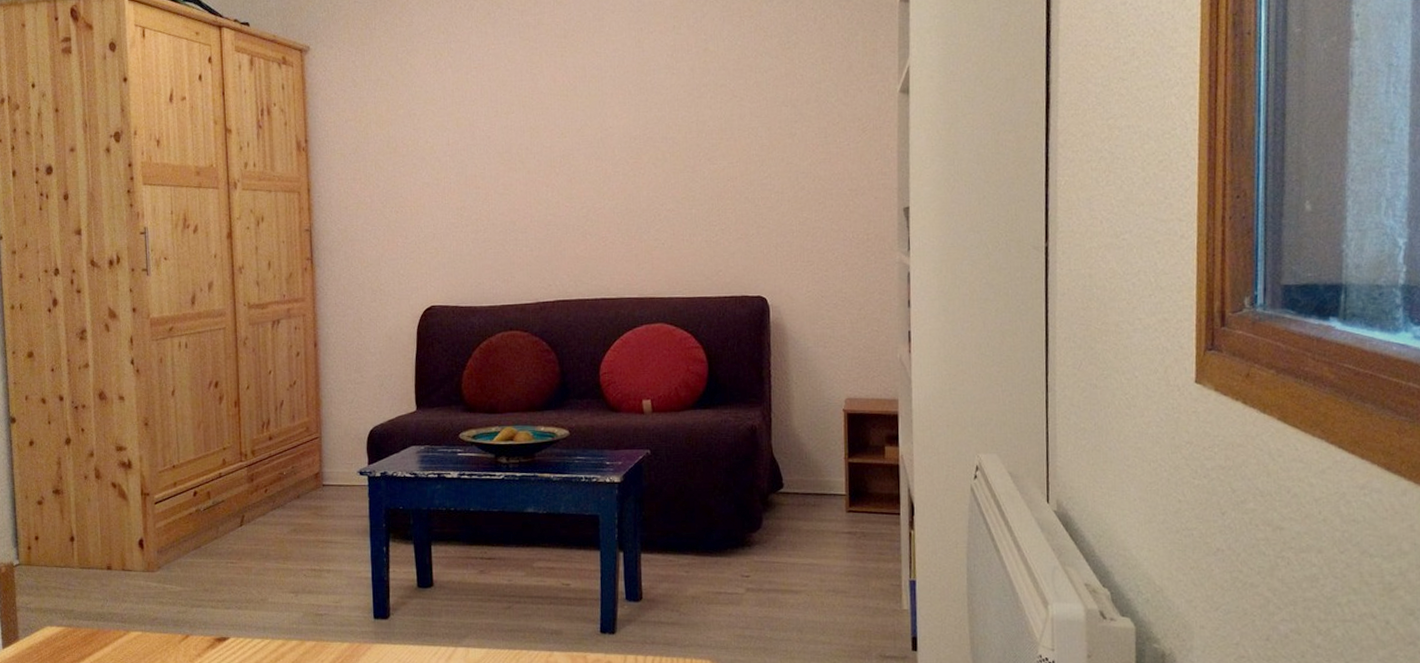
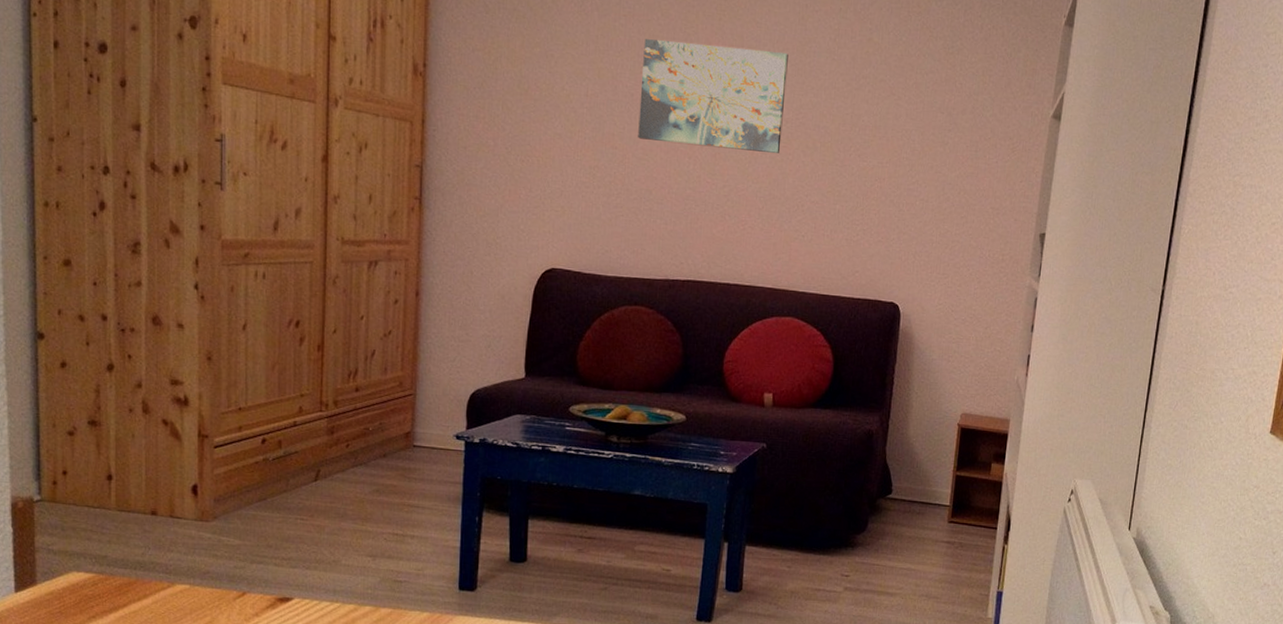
wall art: none [495,75,632,176] -> present [638,39,788,153]

